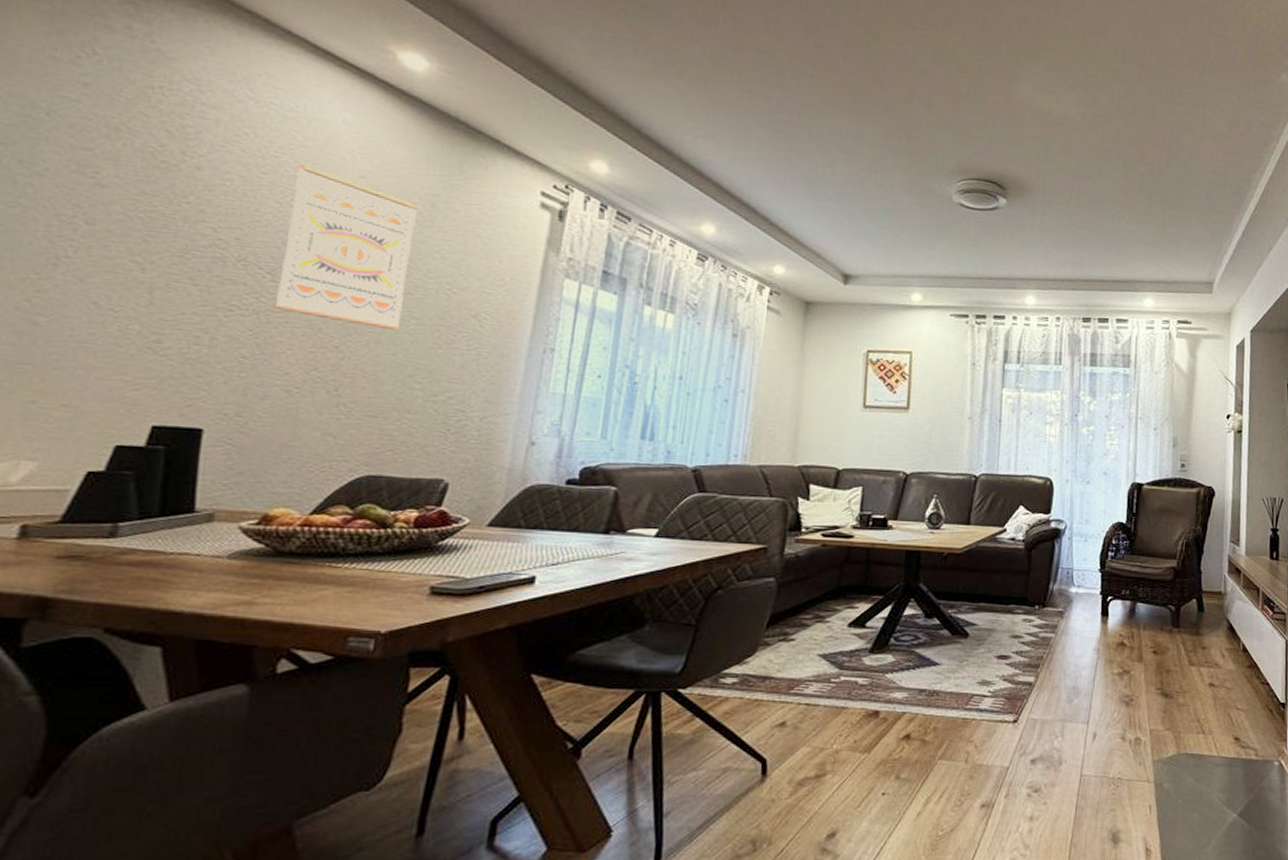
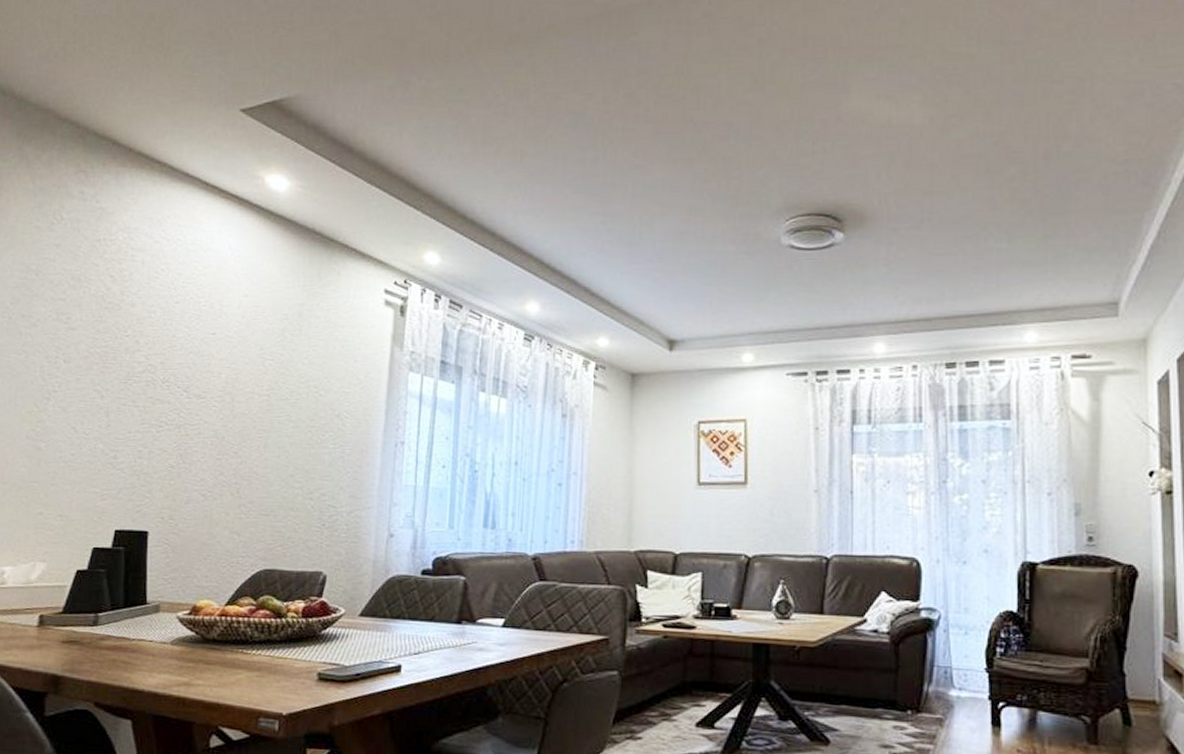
wall art: present [272,164,419,331] -> none [189,291,289,435]

